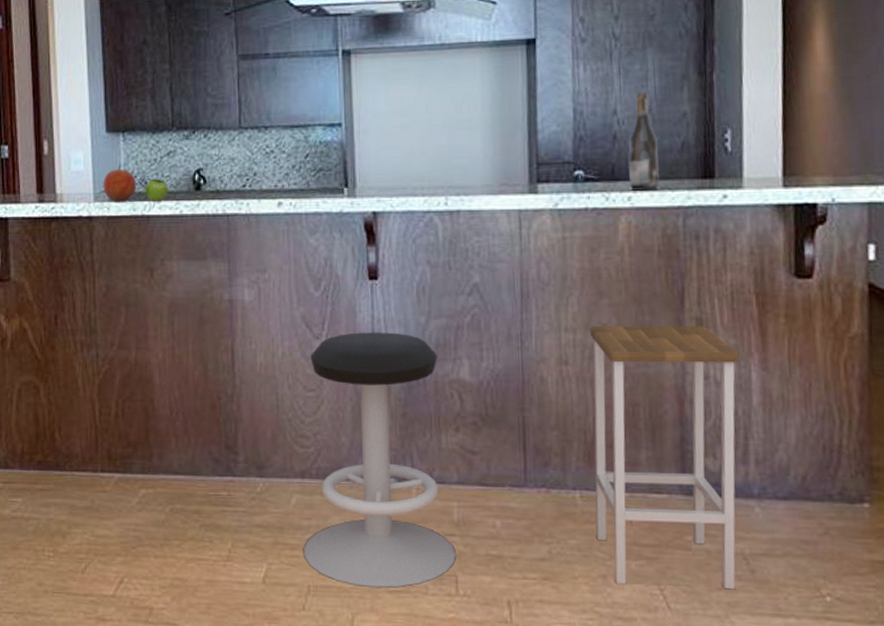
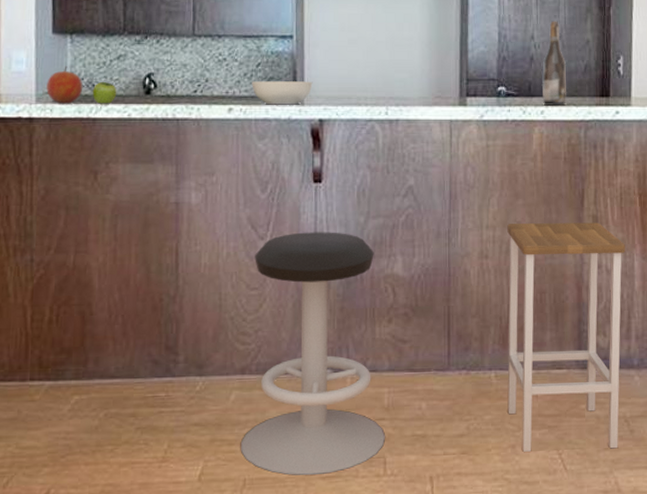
bowl: none [300,171,365,198] -> present [252,81,313,105]

